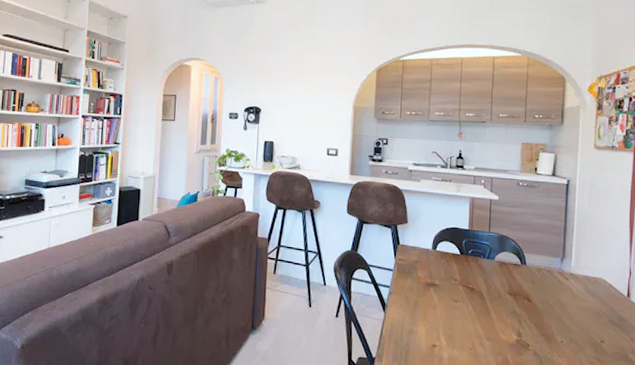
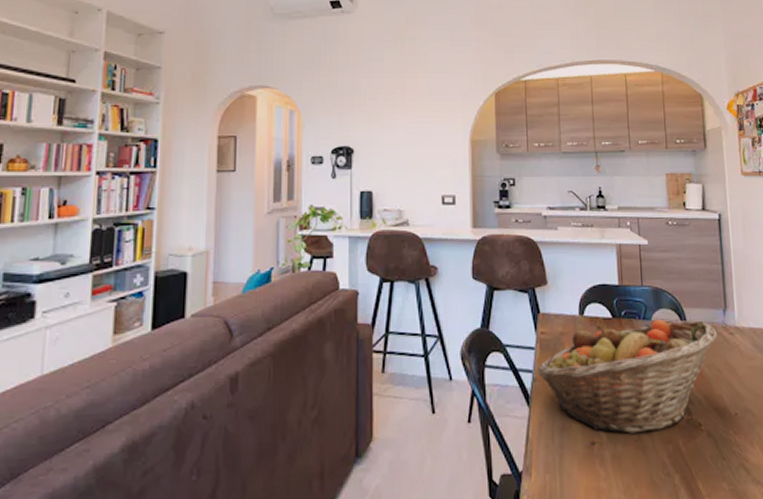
fruit basket: none [393,259,553,345] -> present [536,319,718,434]

